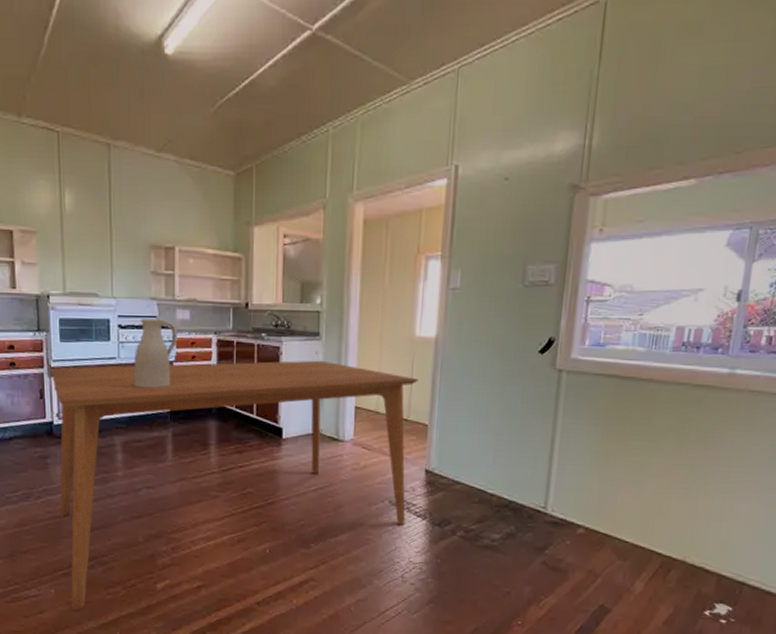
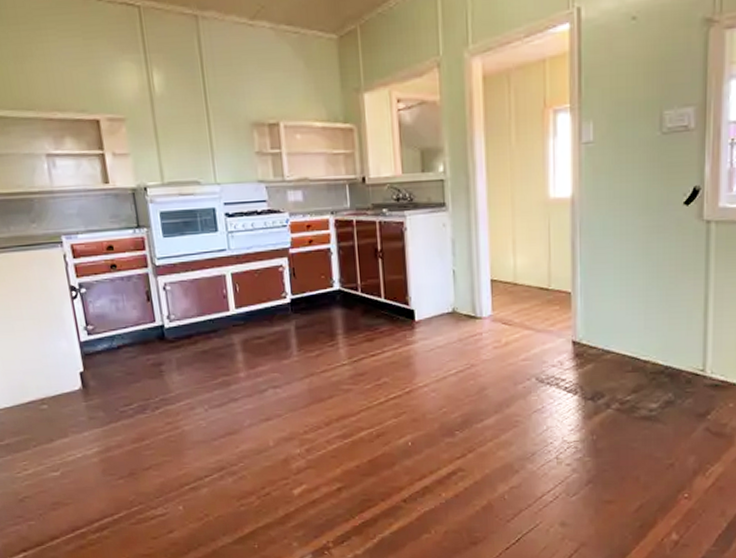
dining table: present [50,360,418,611] -> none [155,233,556,527]
ceramic pitcher: present [134,319,177,389] -> none [245,203,291,281]

